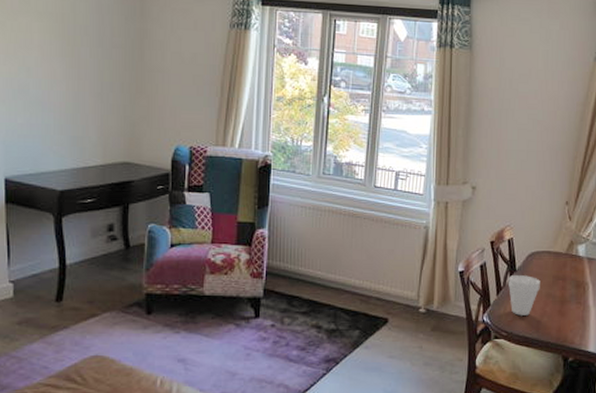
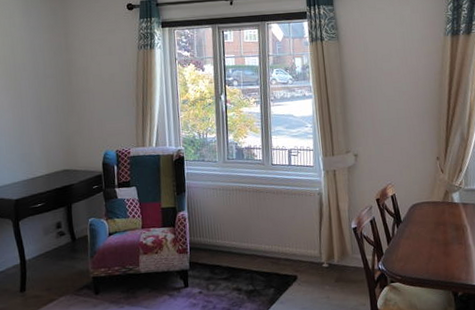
cup: present [509,275,540,315] -> none [396,225,425,260]

